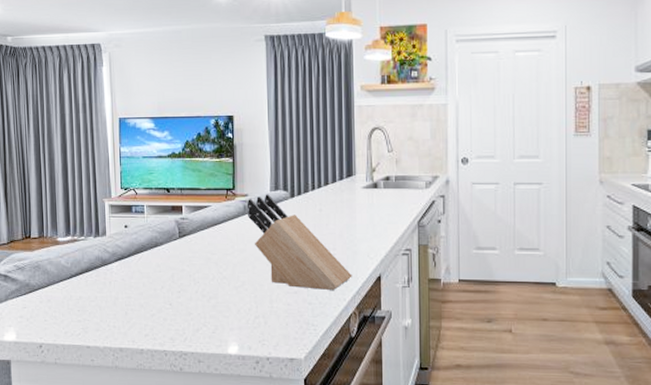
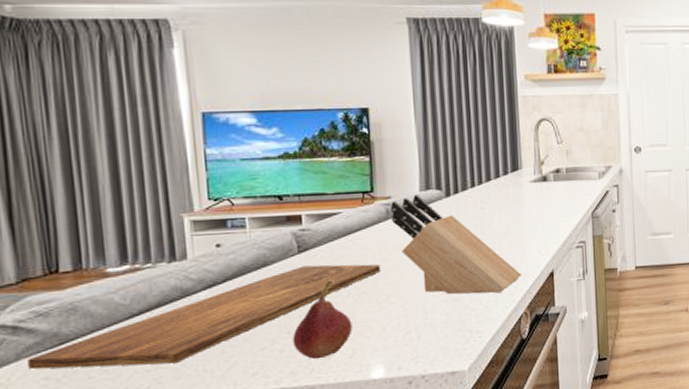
cutting board: none [12,249,238,318] -> present [28,264,381,370]
fruit: none [173,262,216,330] -> present [292,278,353,360]

